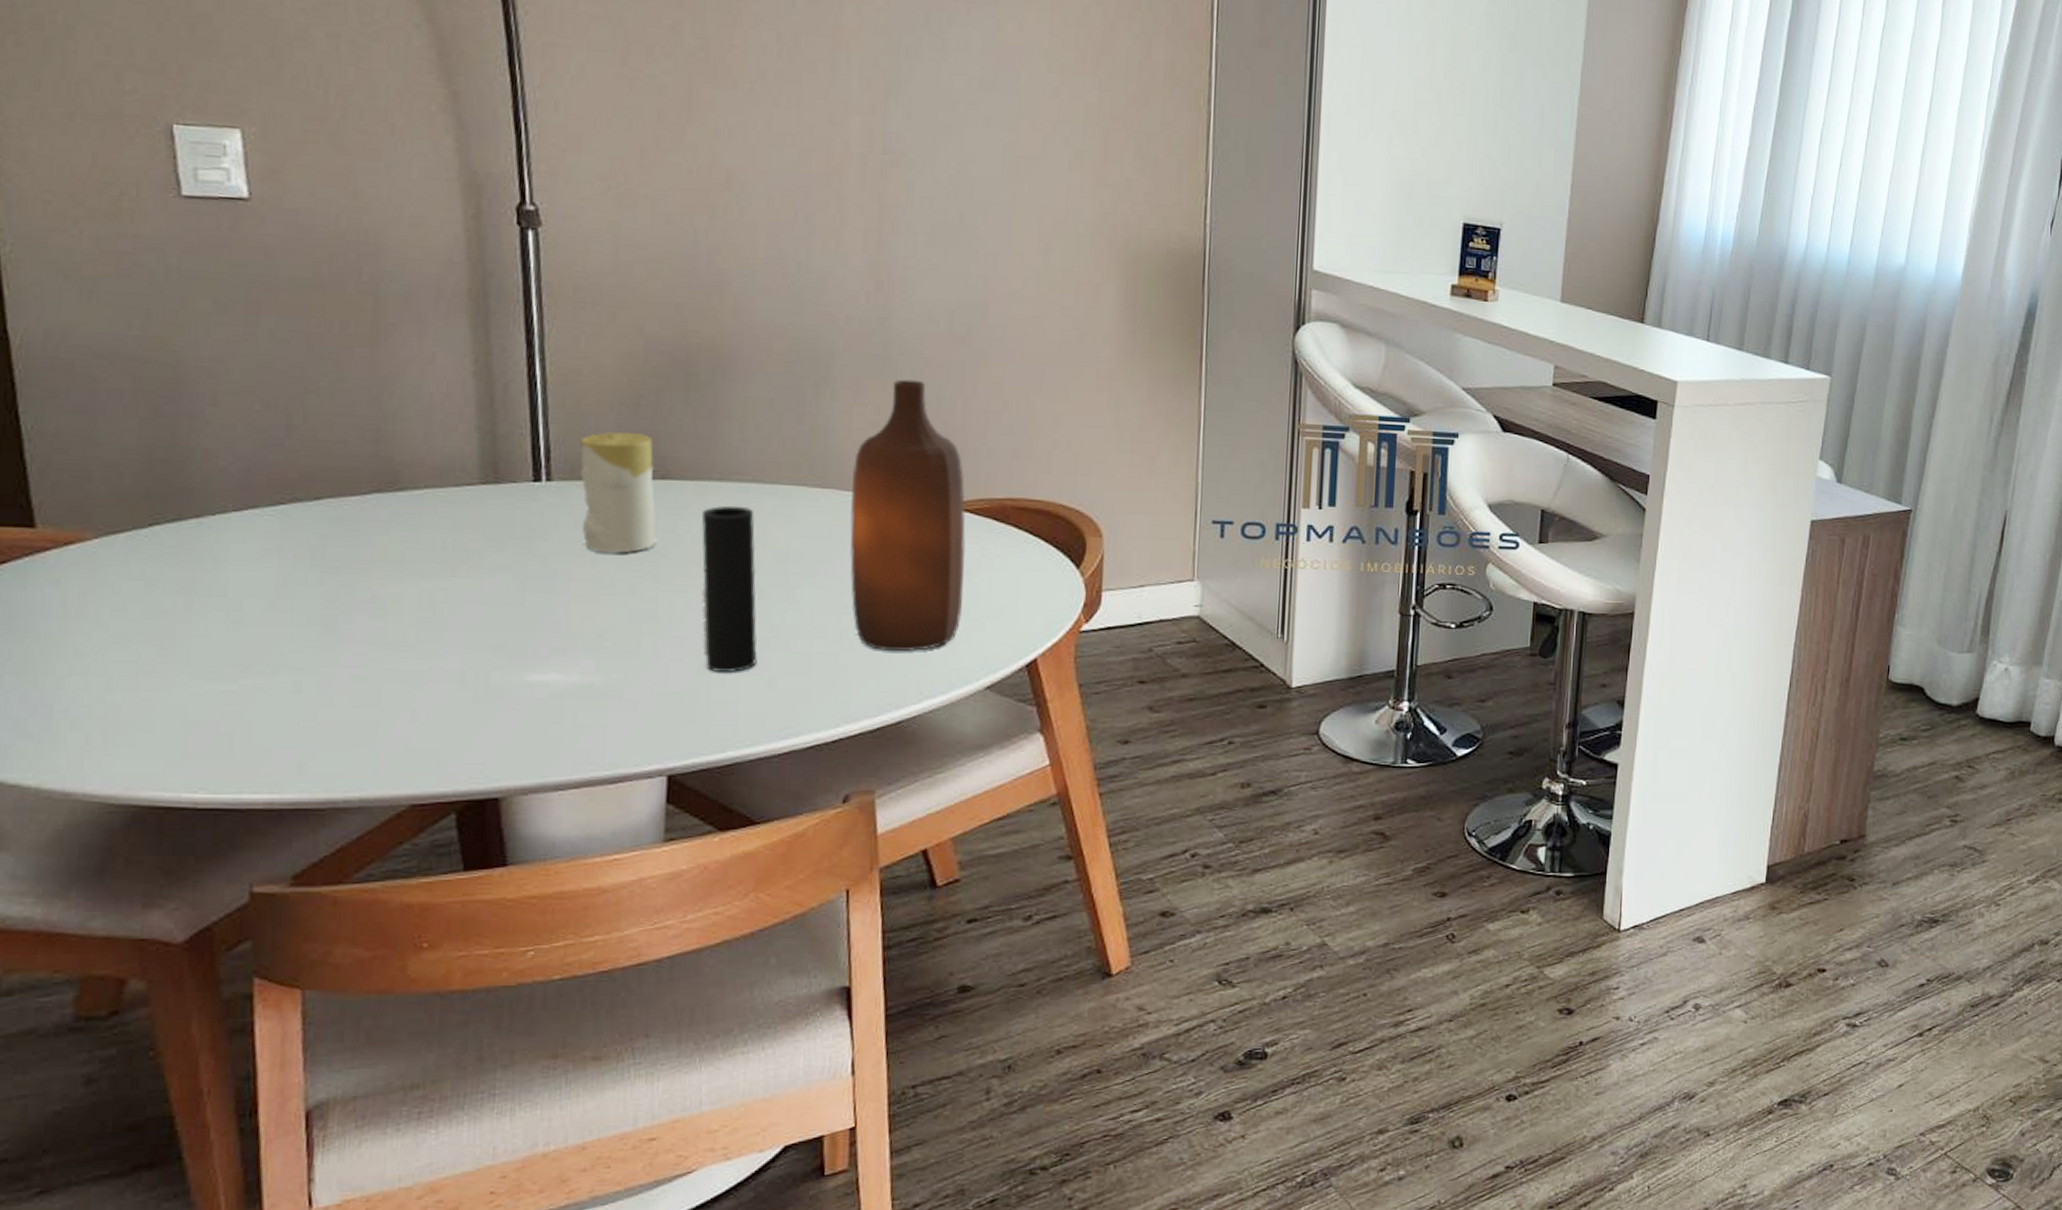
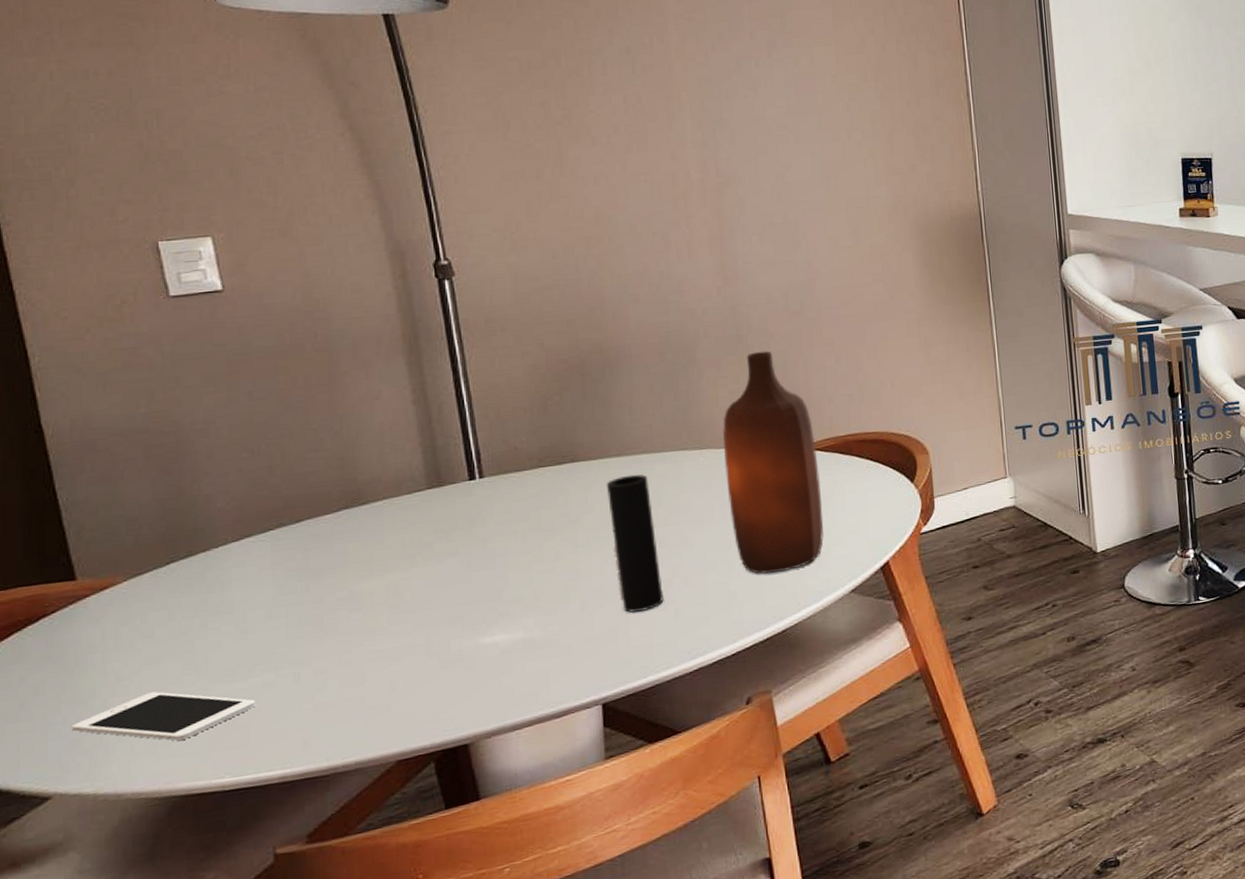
cell phone: none [15,677,244,740] -> present [71,691,256,741]
candle: present [580,431,656,554] -> none [503,428,572,530]

